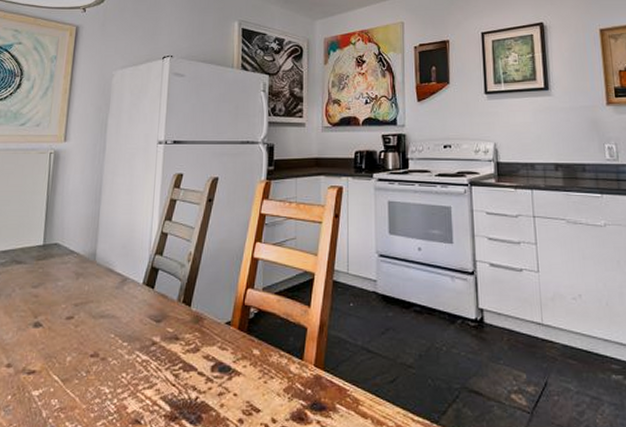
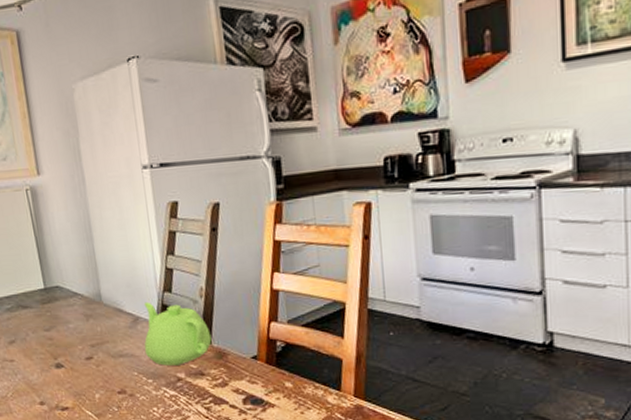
teapot: none [125,263,192,328] -> present [143,302,212,366]

